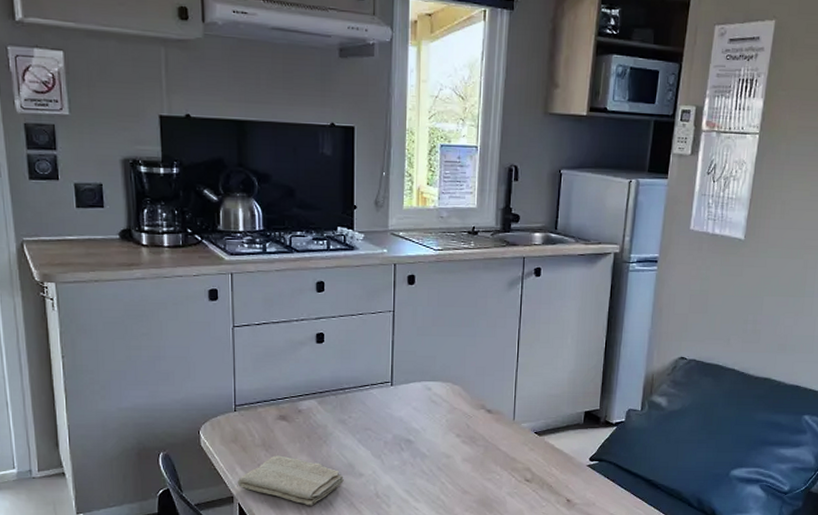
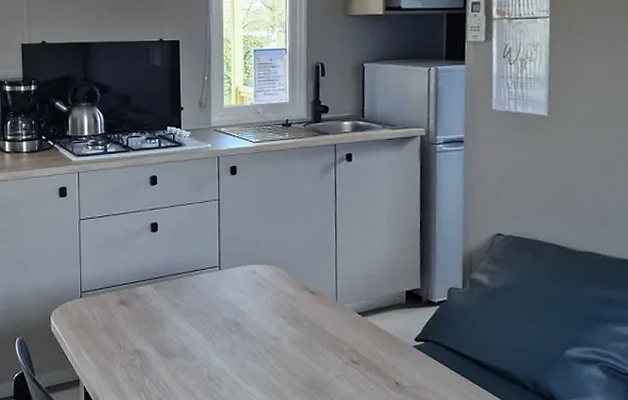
washcloth: present [237,455,344,506] -> none [82,339,179,389]

